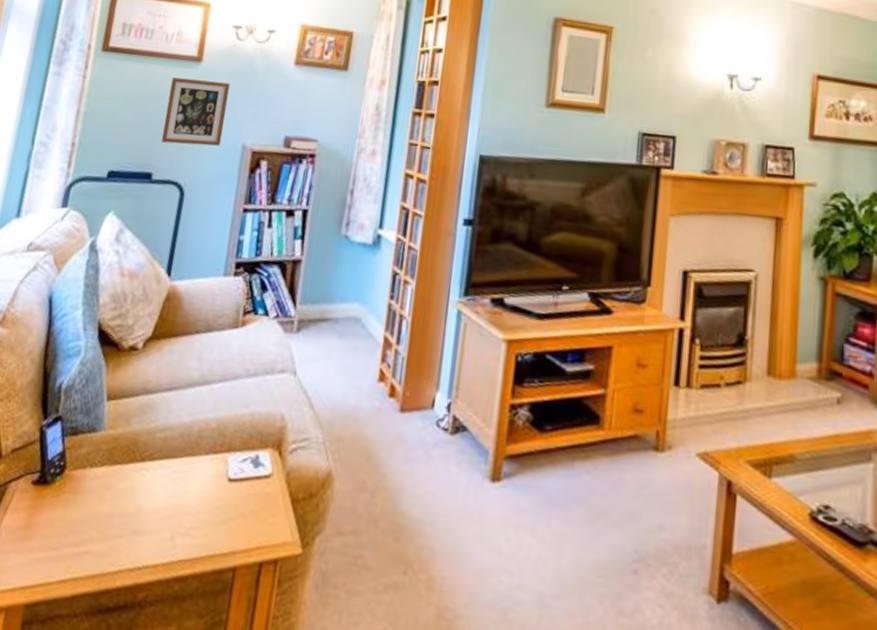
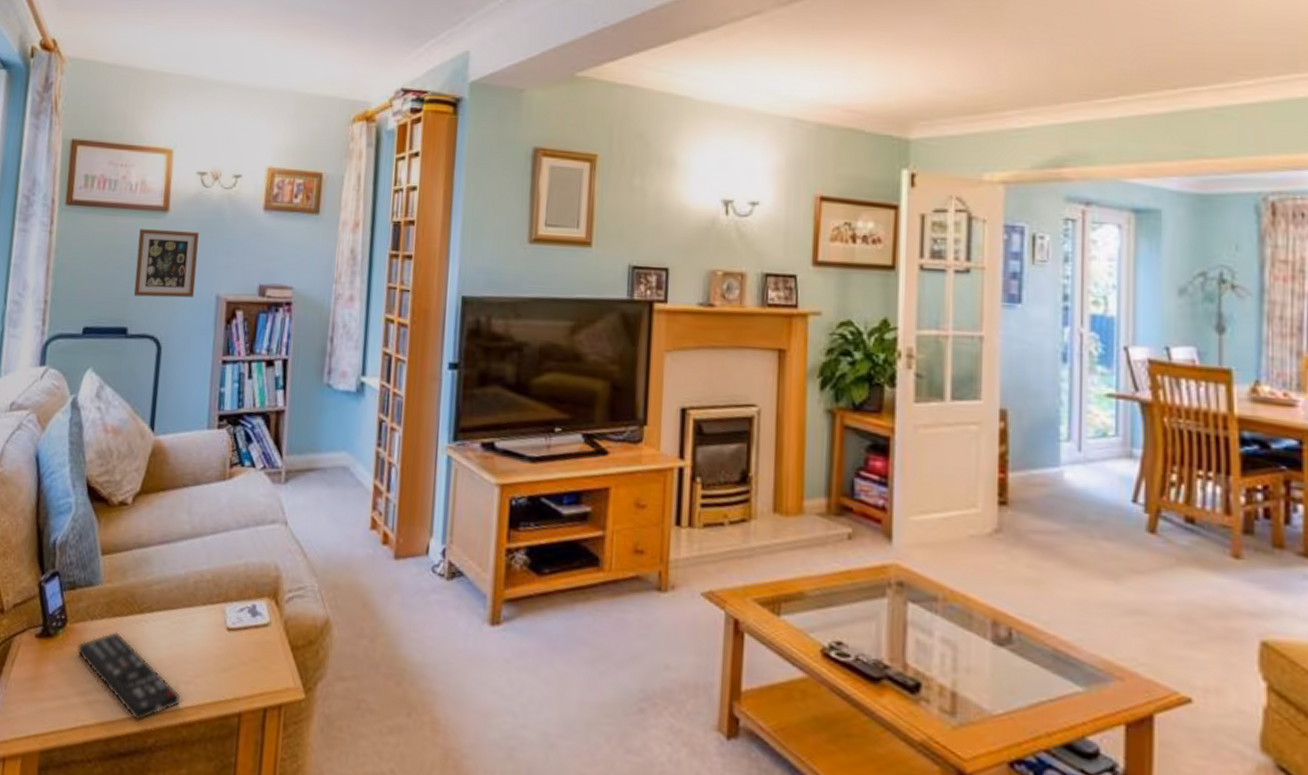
remote control: none [73,480,175,575] -> present [77,632,180,722]

